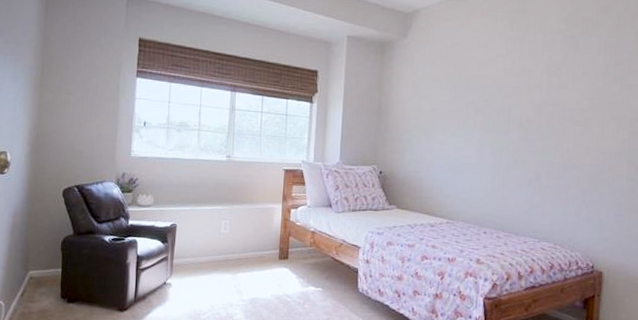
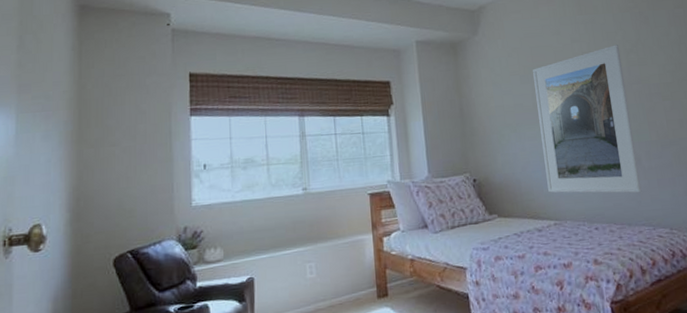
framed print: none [447,65,544,208] -> present [533,45,642,193]

